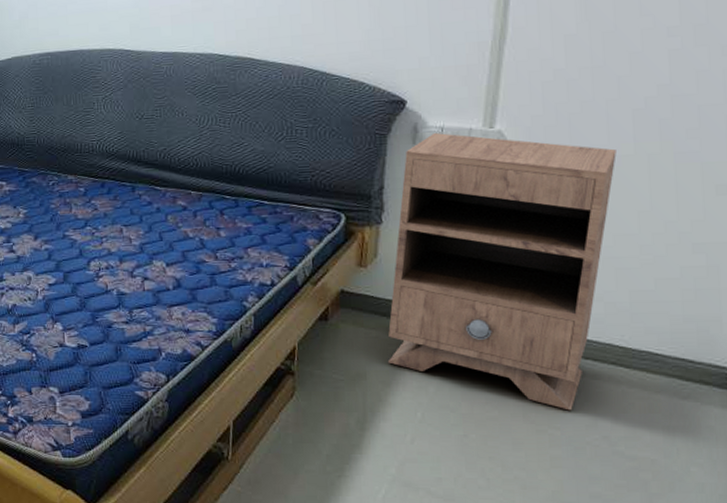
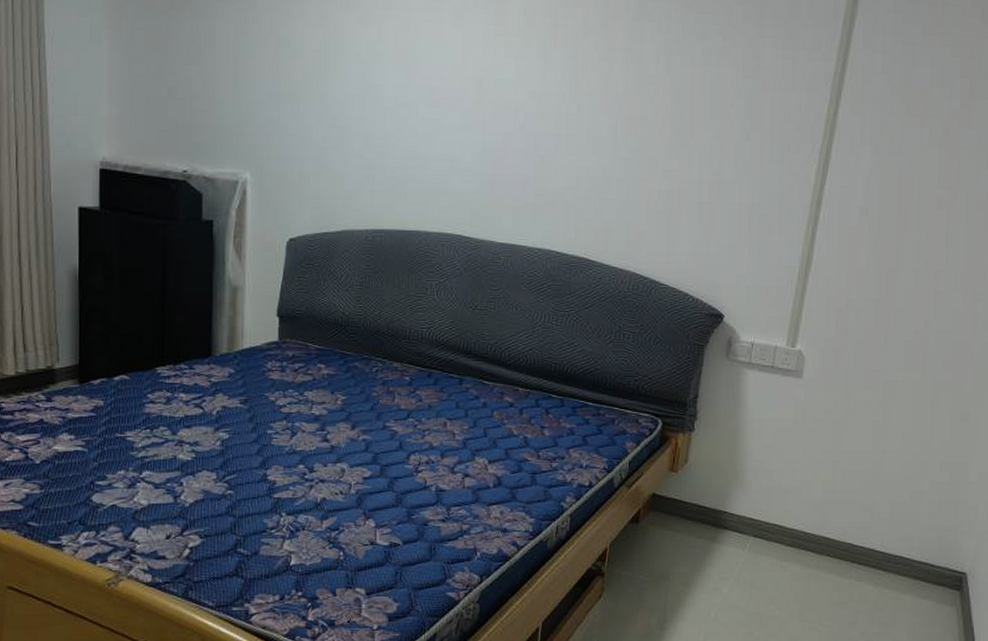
nightstand: present [387,132,617,411] -> none [689,347,890,609]

